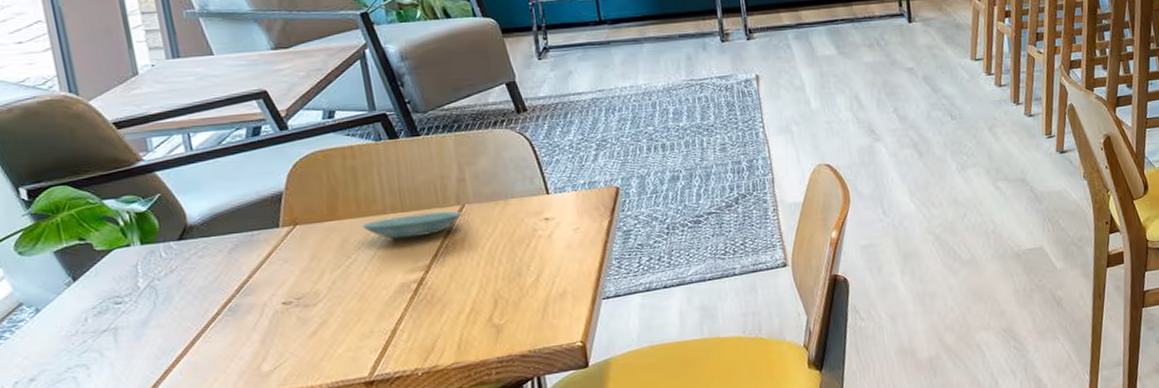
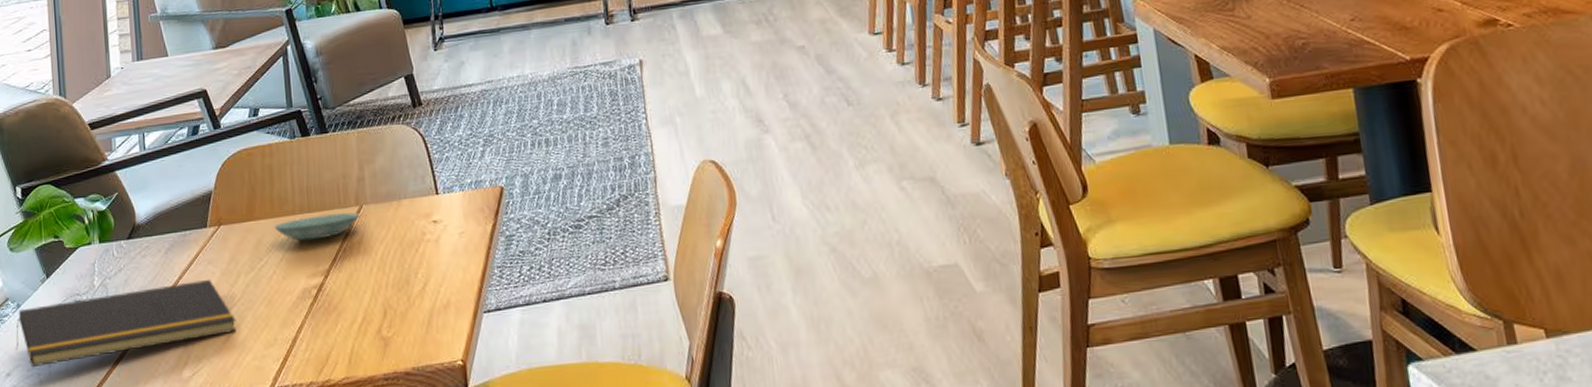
notepad: none [37,278,324,370] -> present [15,280,237,367]

